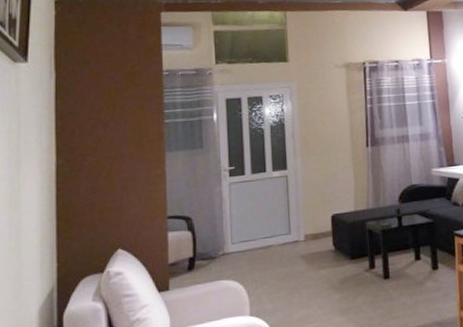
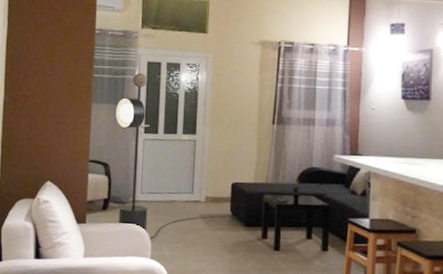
floor lamp: none [194,111,329,293] -> present [116,72,226,239]

